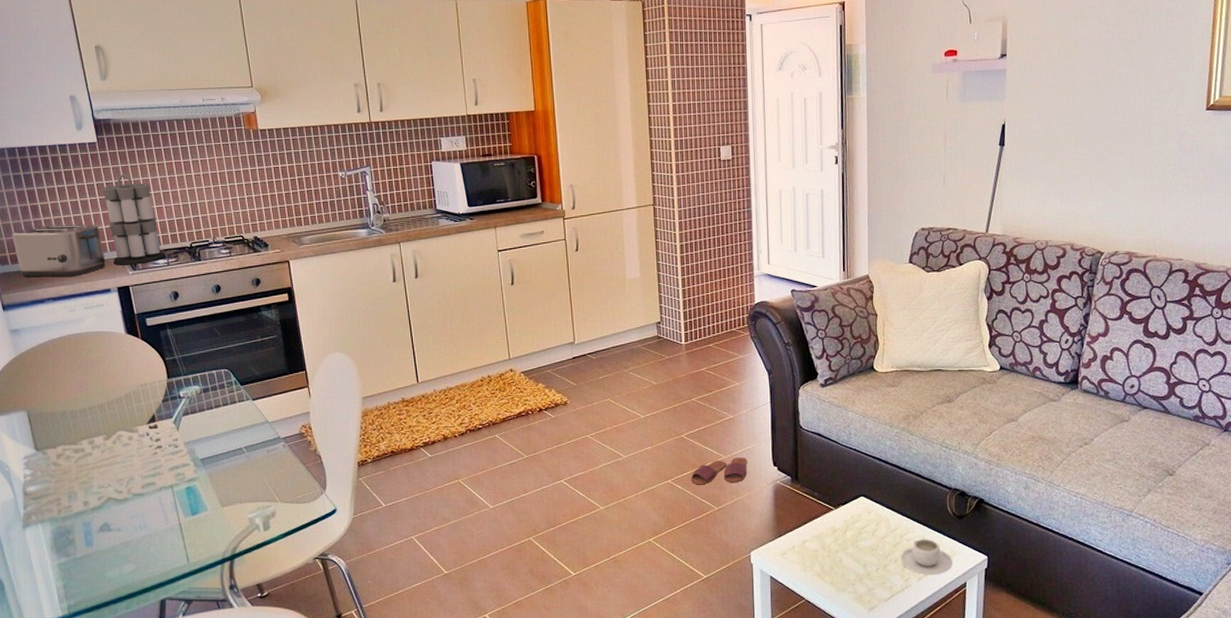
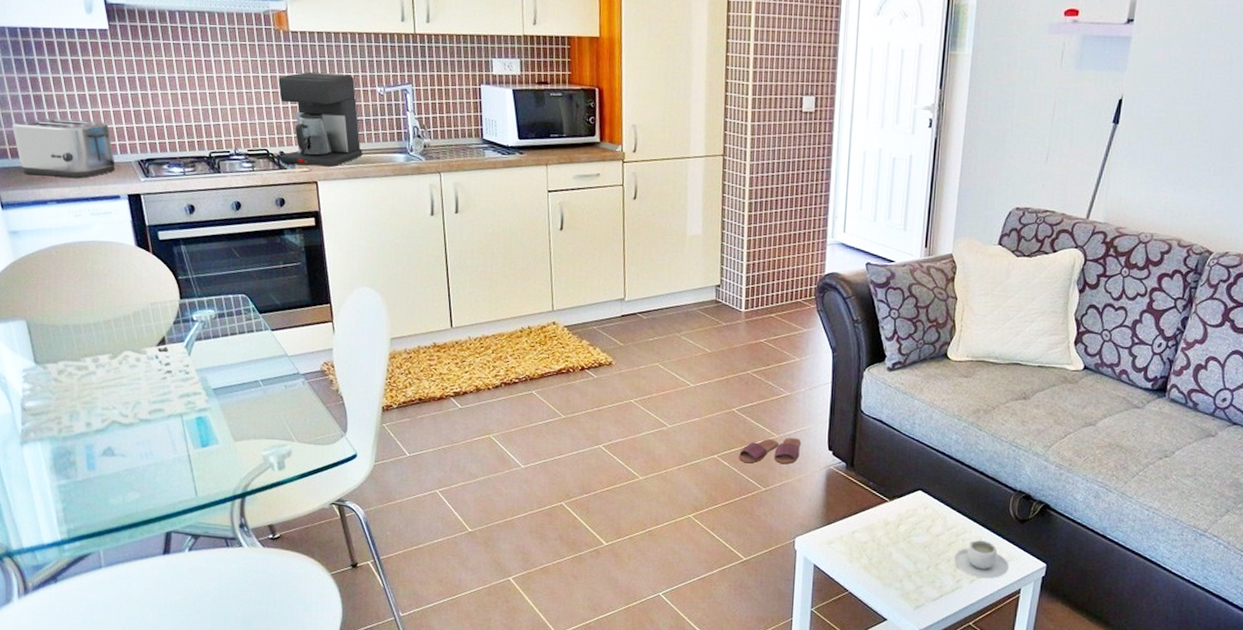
spice rack: present [102,174,166,265] -> none [113,68,182,172]
coffee maker: none [250,163,329,247] -> present [278,72,363,167]

